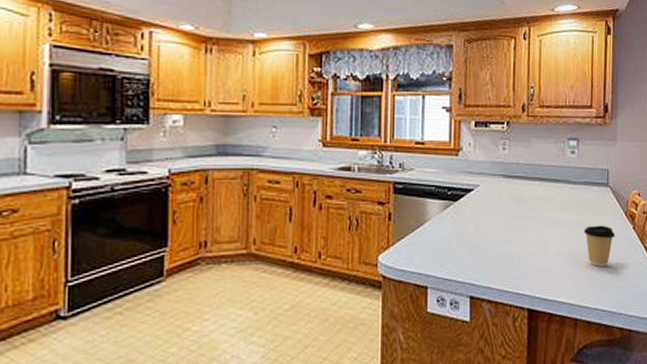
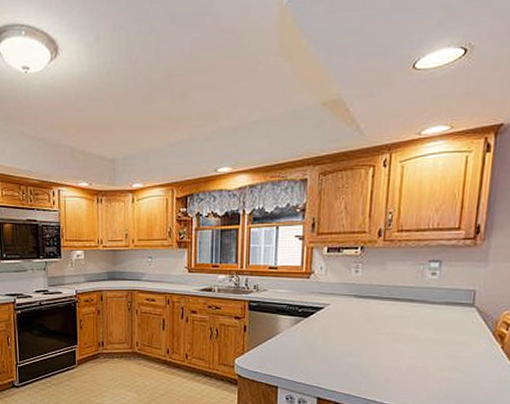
coffee cup: present [583,225,616,267] -> none [440,343,479,382]

